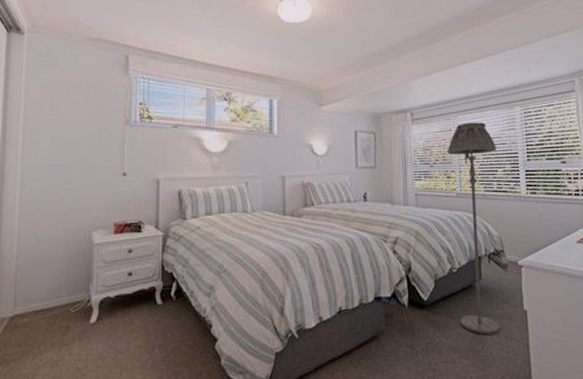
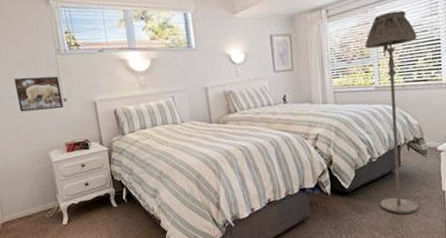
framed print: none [68,145,122,184] -> present [14,76,64,112]

